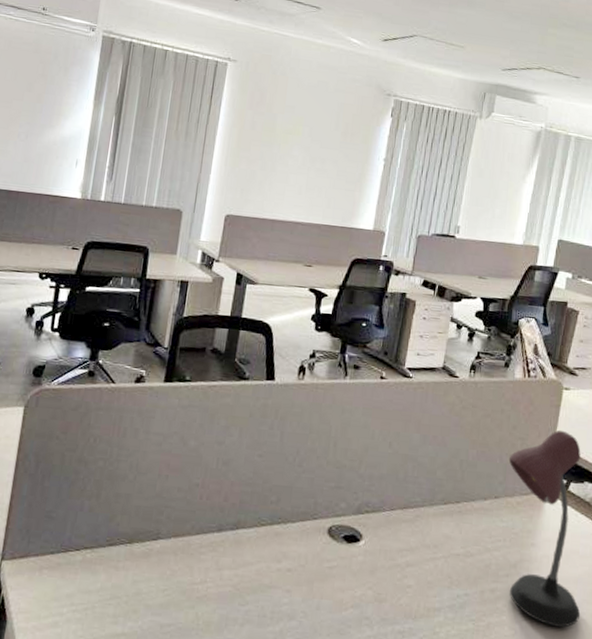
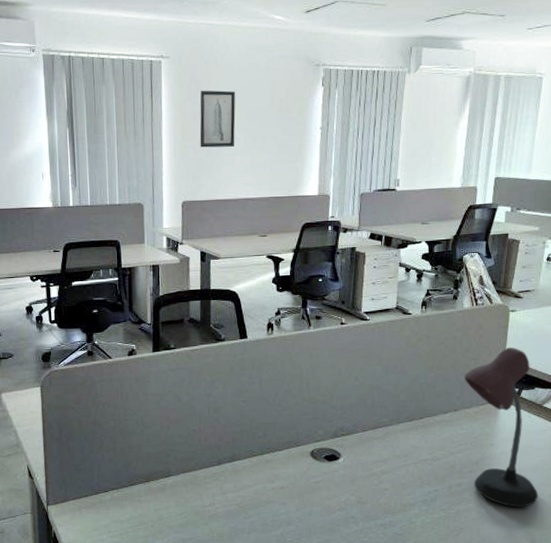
wall art: none [254,100,301,164] -> present [199,90,236,148]

